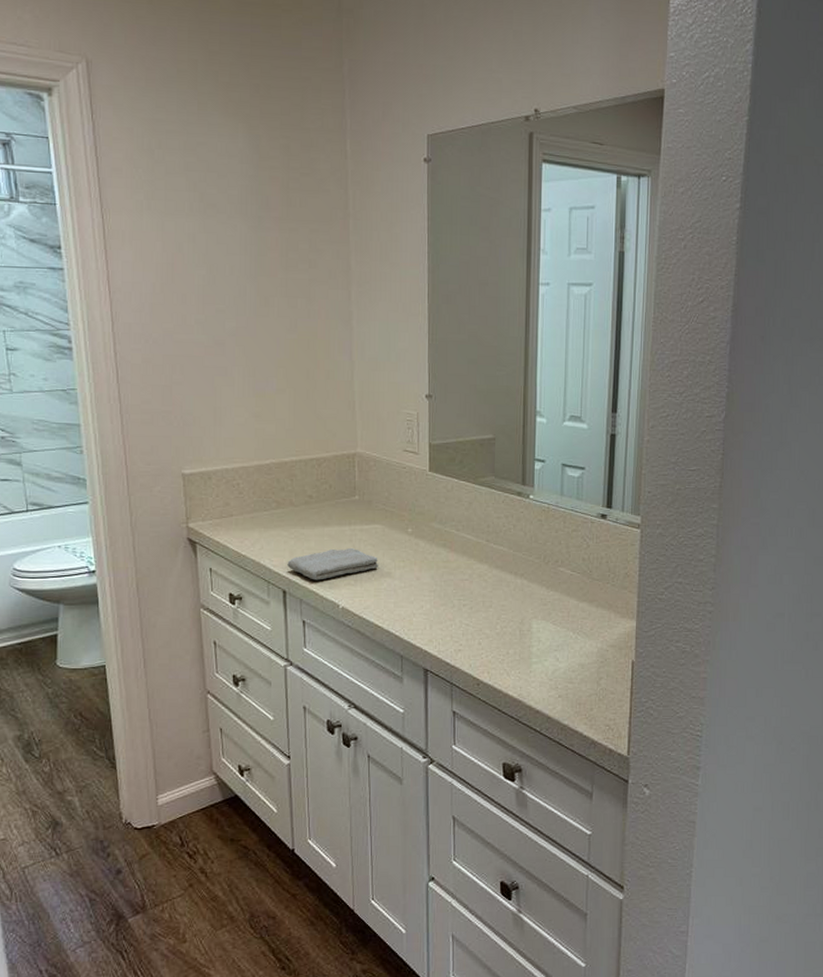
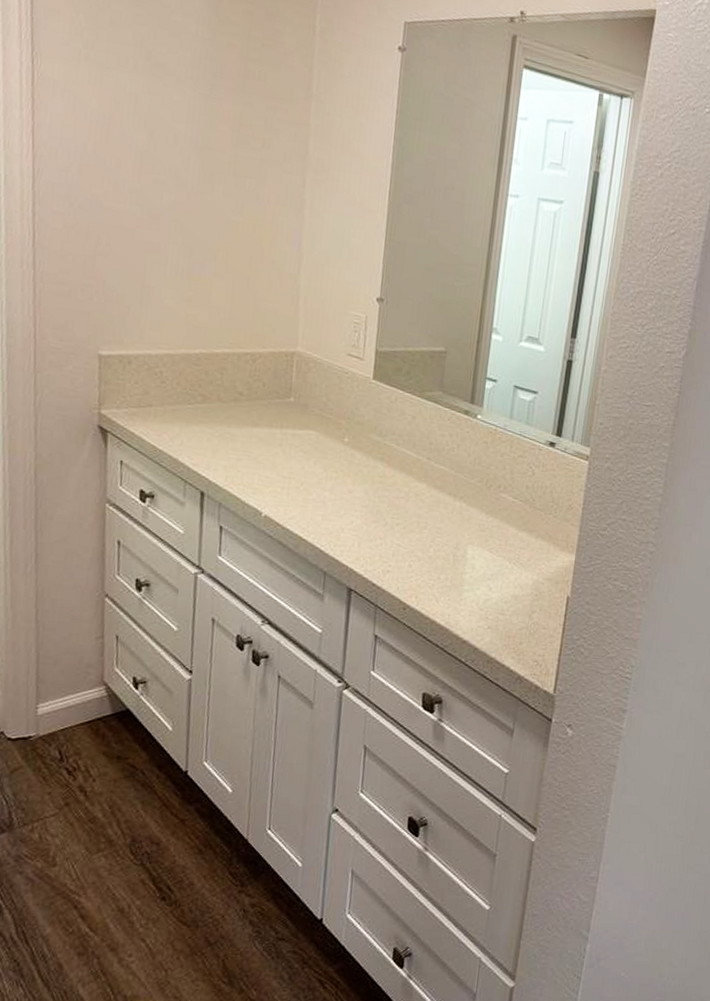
washcloth: present [287,547,378,580] -> none [208,452,309,485]

